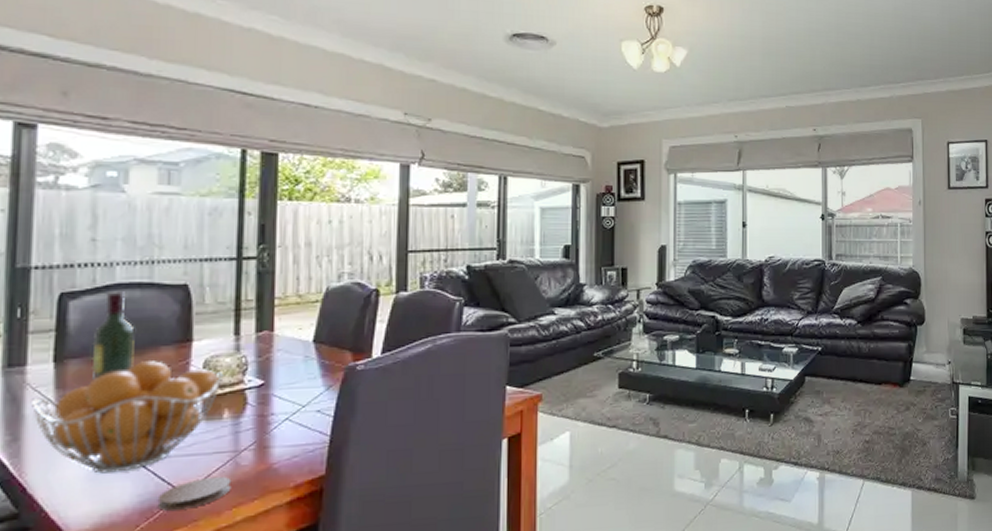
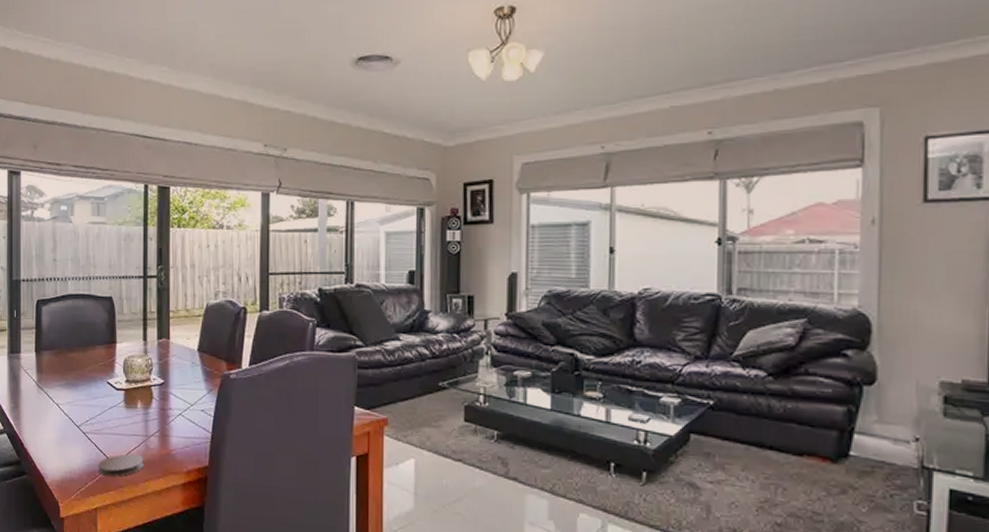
fruit basket: present [32,361,222,474] -> none [25,356,136,441]
wine bottle: present [91,290,135,381] -> none [56,299,81,369]

